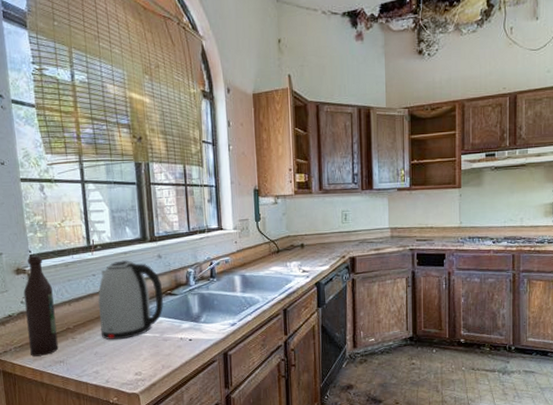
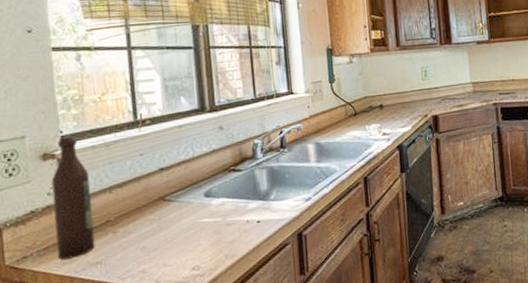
kettle: present [98,260,164,340] -> none [146,134,226,231]

